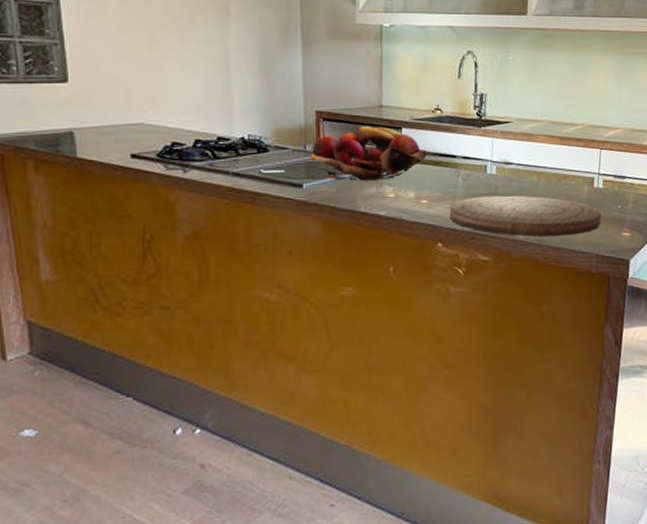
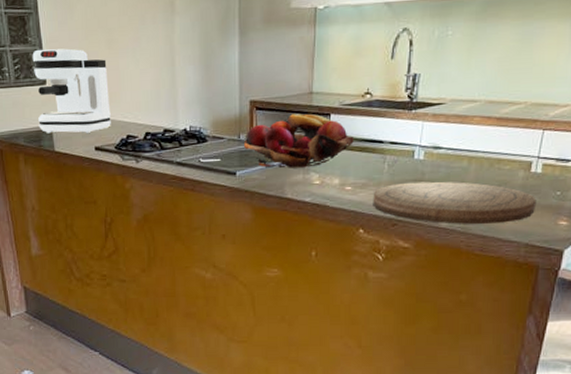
coffee maker: none [50,43,152,140] -> present [32,48,111,134]

